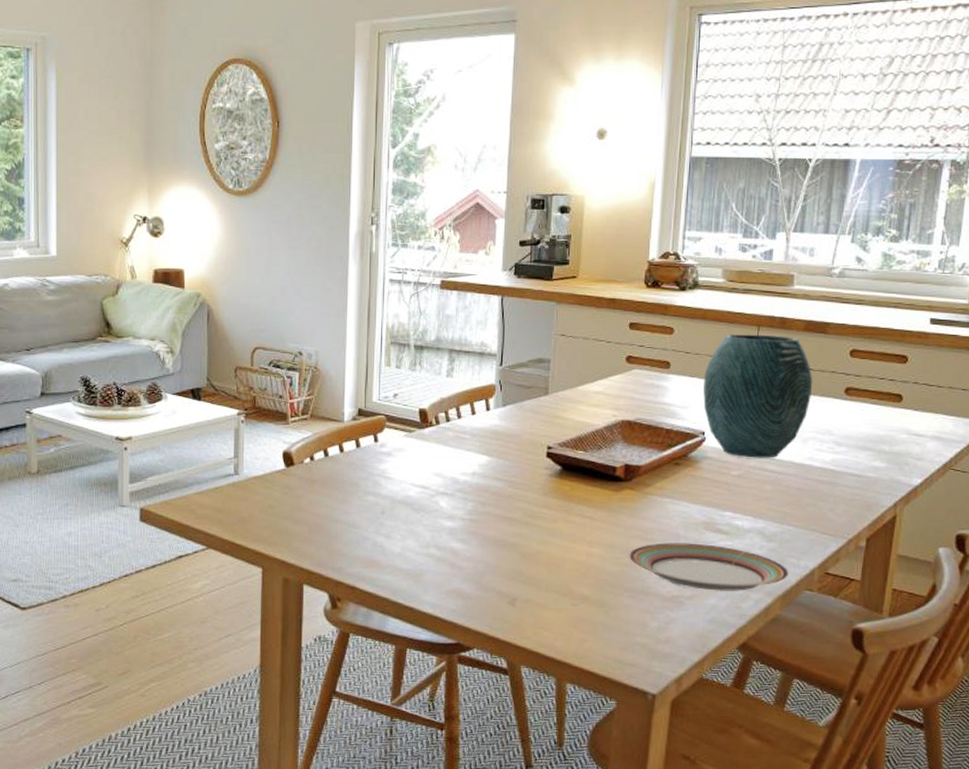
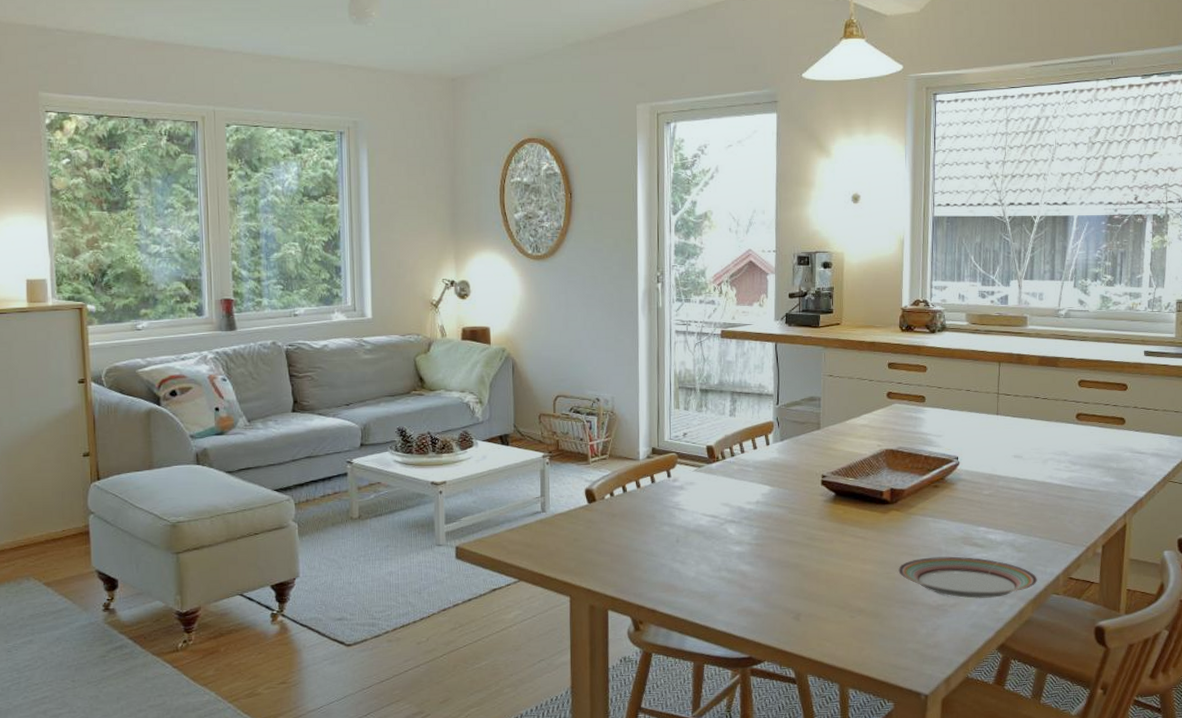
vase: present [703,334,813,458] -> none [955,369,1049,479]

